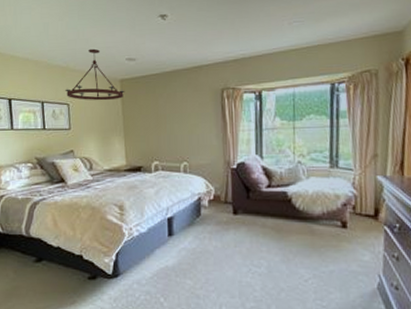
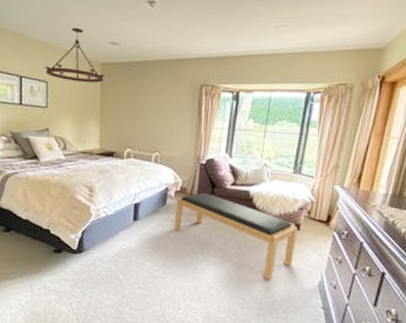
bench: none [211,199,346,288] -> present [174,193,298,281]

